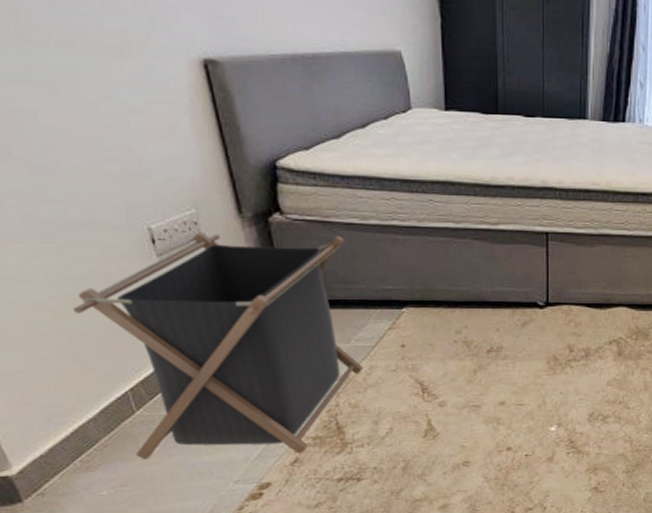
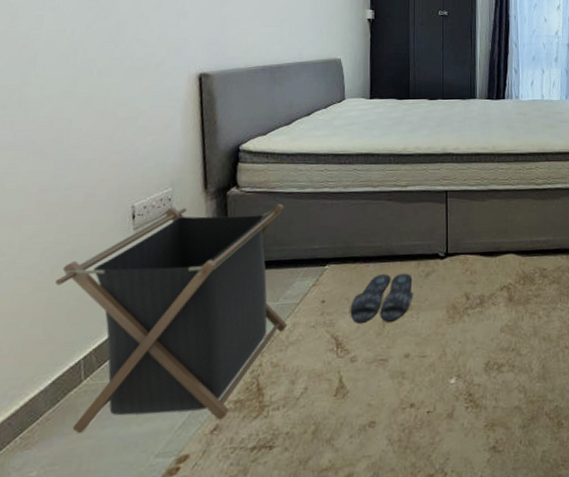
slippers: none [435,320,509,370] -> present [350,273,414,323]

